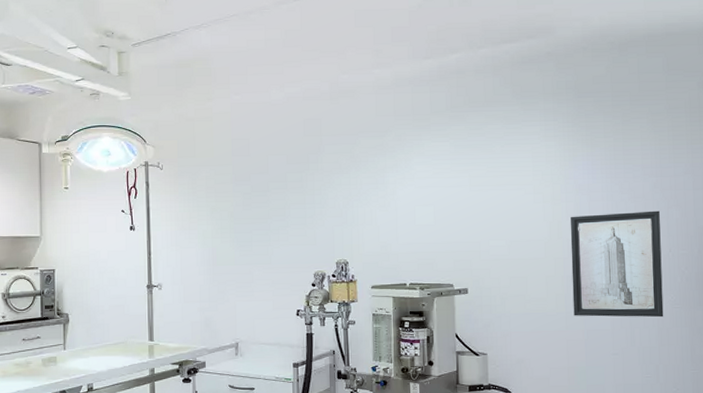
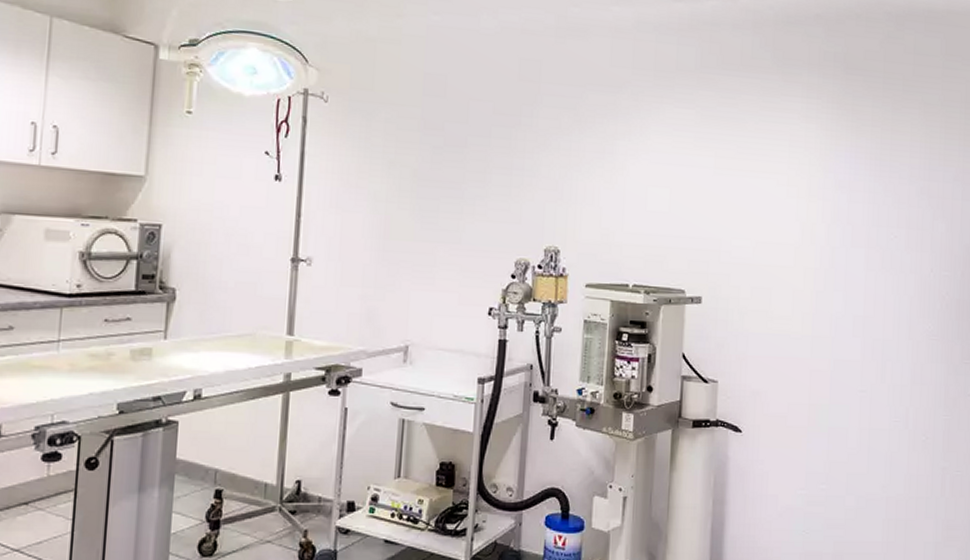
wall art: present [570,210,664,318] -> none [820,218,924,350]

